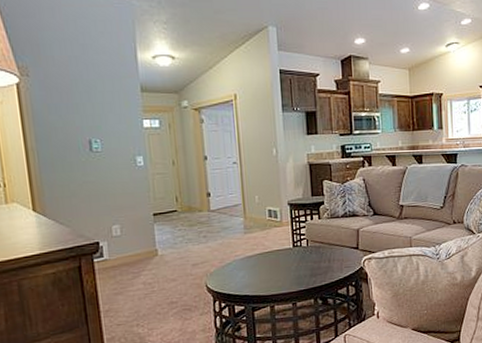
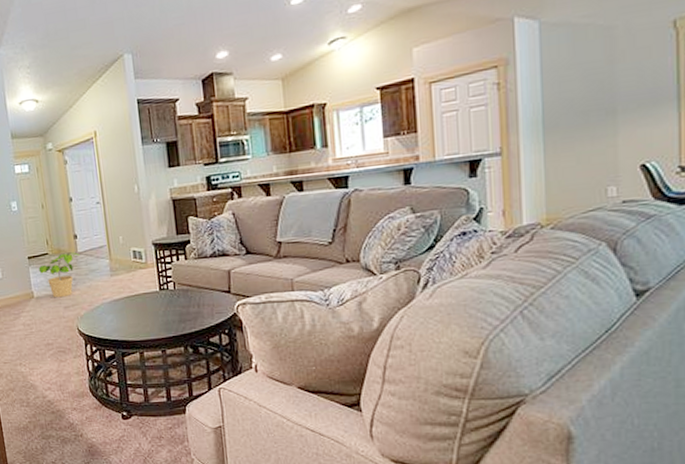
potted plant: none [165,210,214,256] -> present [38,252,81,298]

